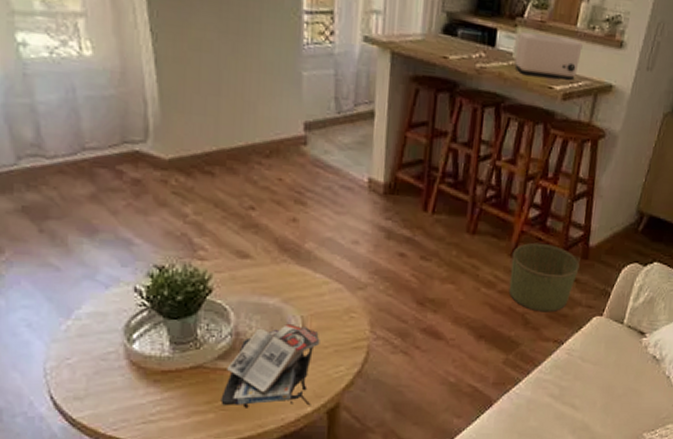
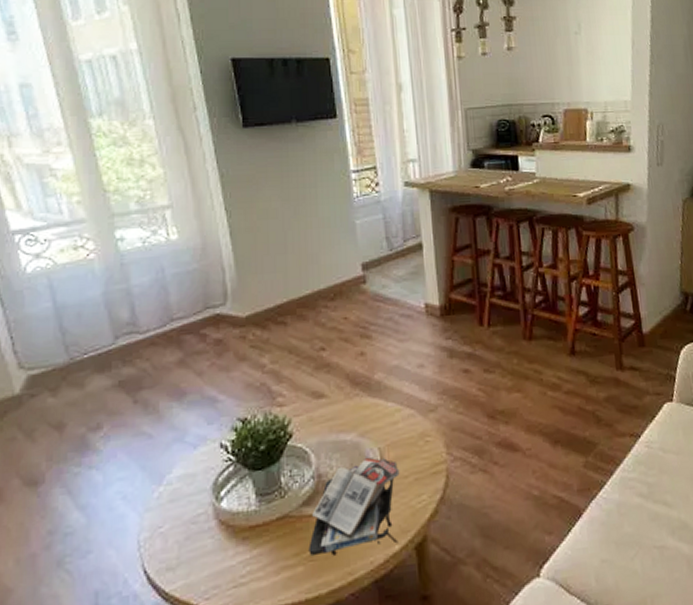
basket: present [508,242,580,313] -> none [570,337,639,407]
toaster: present [514,31,583,80] -> none [537,151,596,189]

